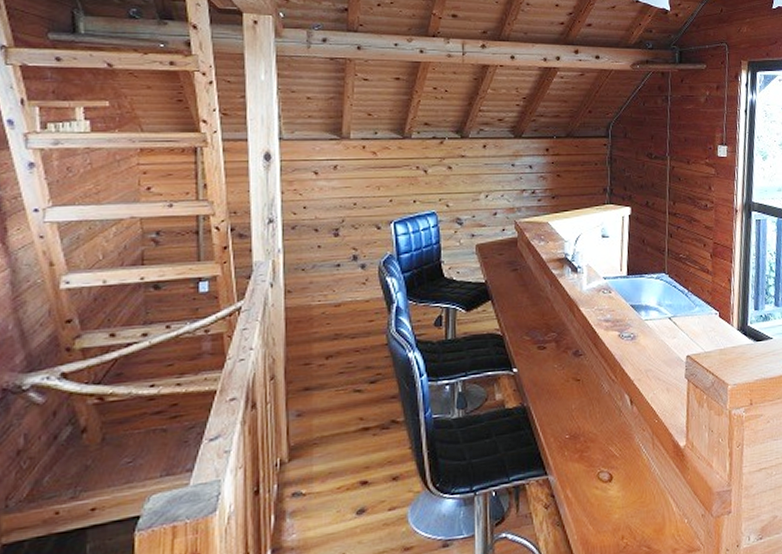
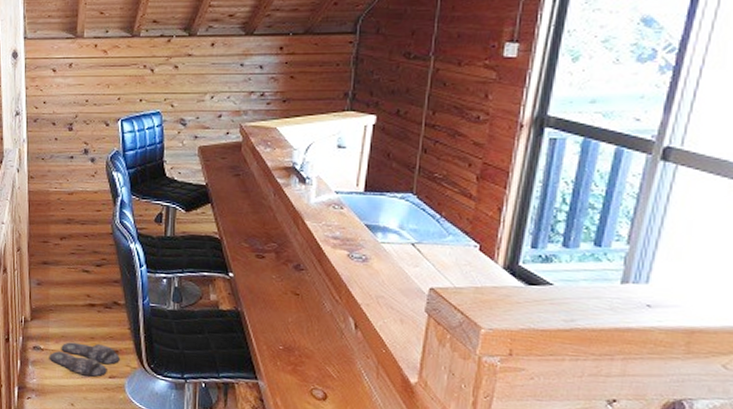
slippers: none [313,472,401,516] -> present [49,342,120,377]

